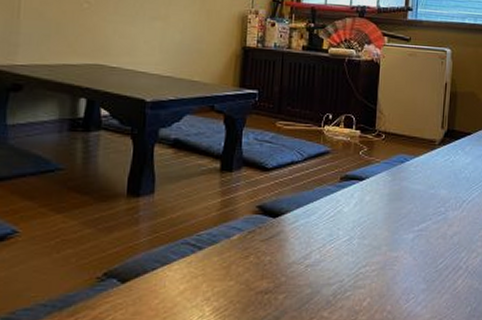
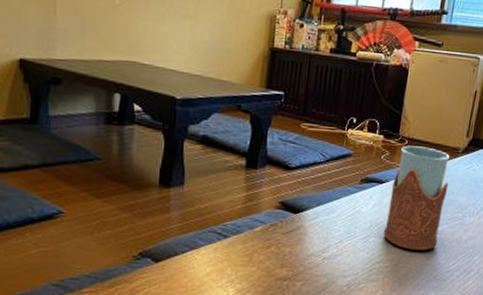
drinking glass: none [367,140,429,250] -> present [383,145,450,250]

